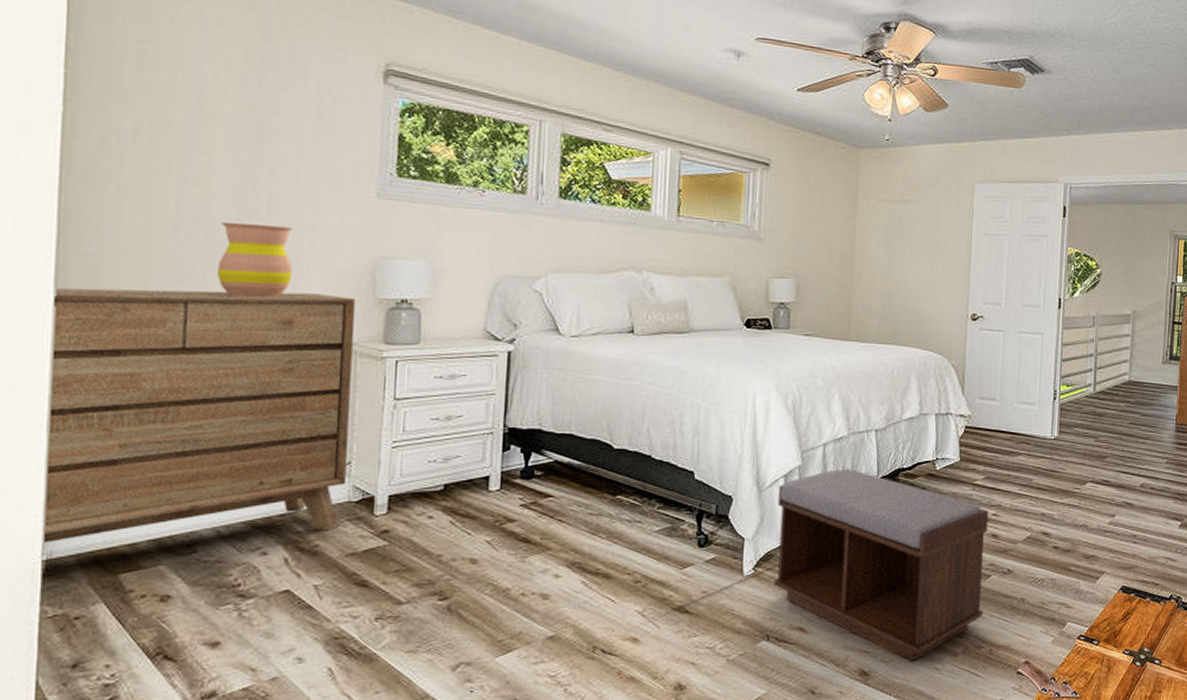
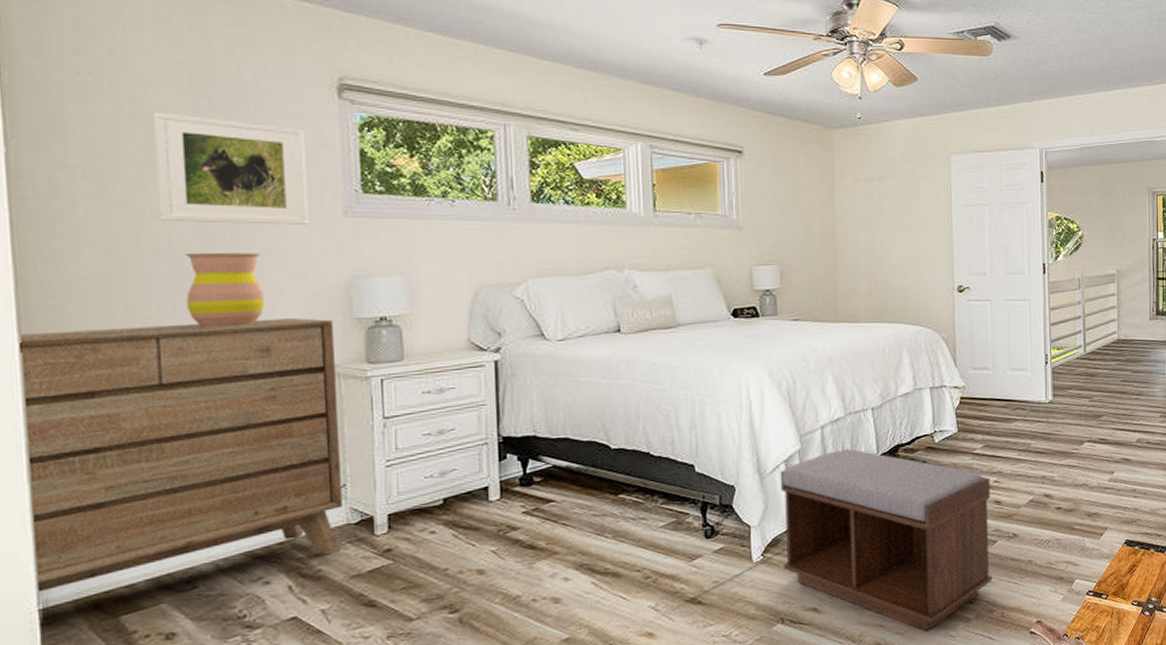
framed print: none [201,83,348,203] -> present [154,112,310,225]

